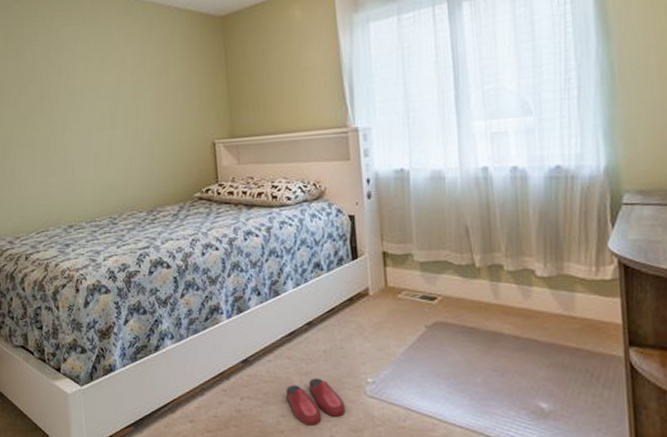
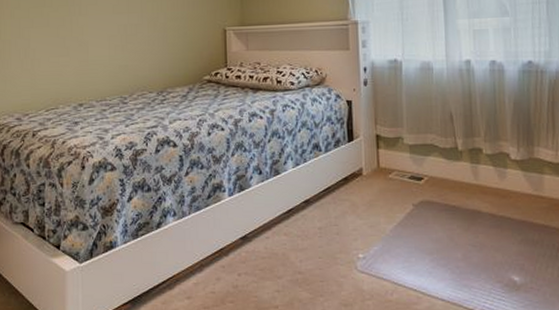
slippers: present [286,378,345,425] -> none [282,254,337,300]

